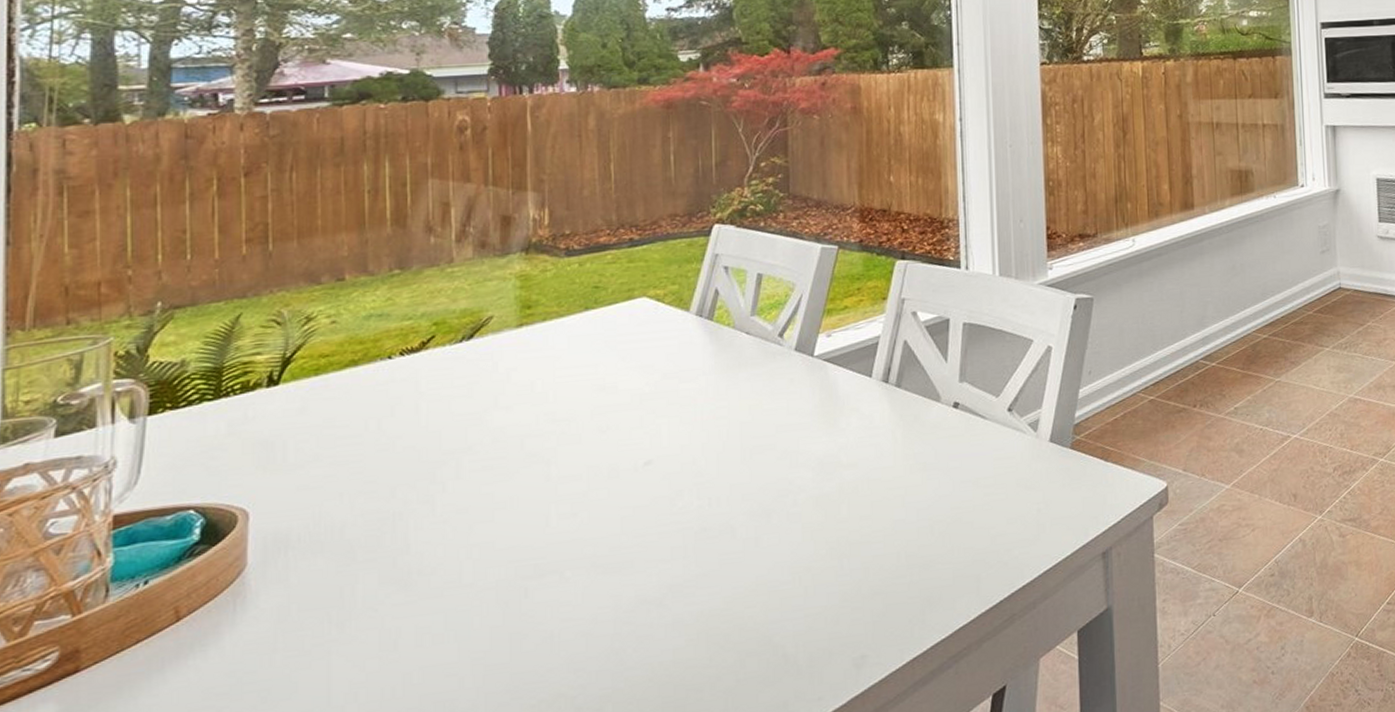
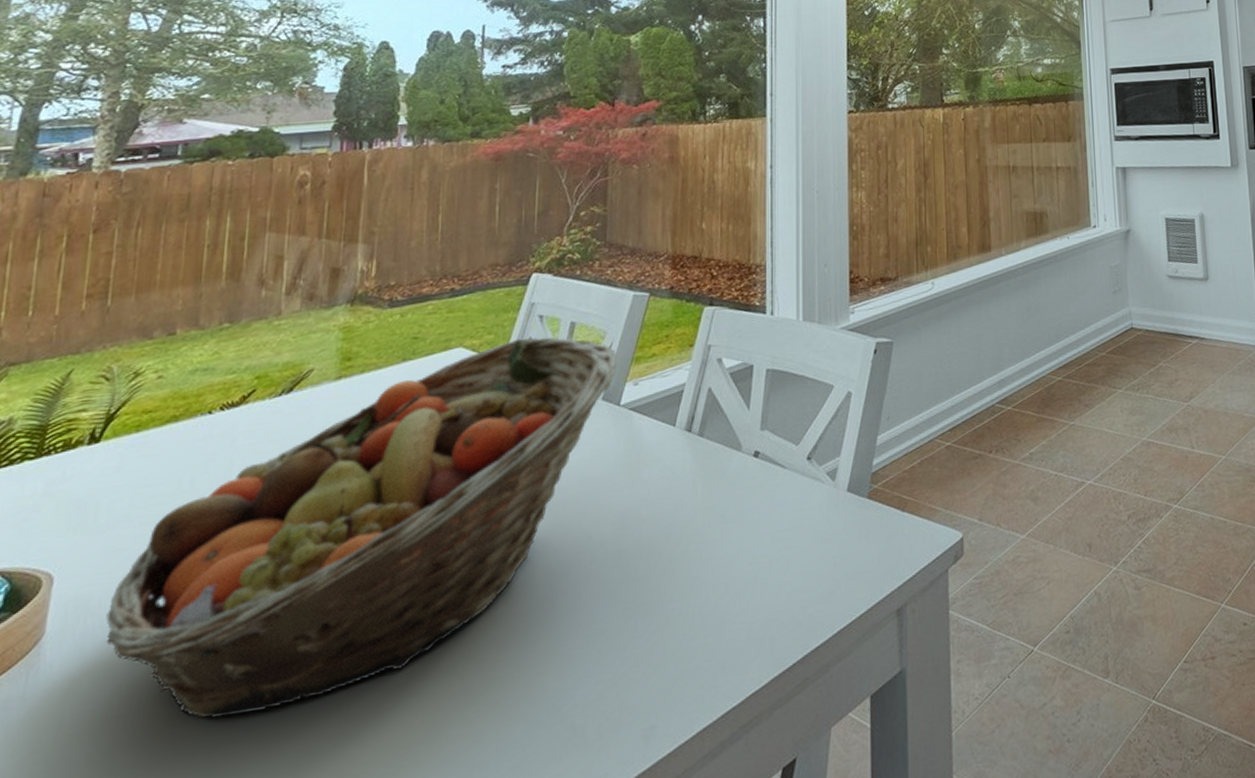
fruit basket: none [307,288,809,645] -> present [106,337,618,719]

